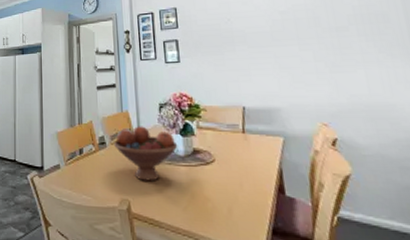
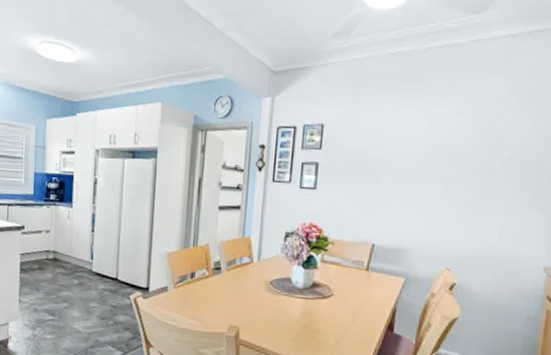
fruit bowl: present [114,126,178,181] -> none [230,254,298,311]

